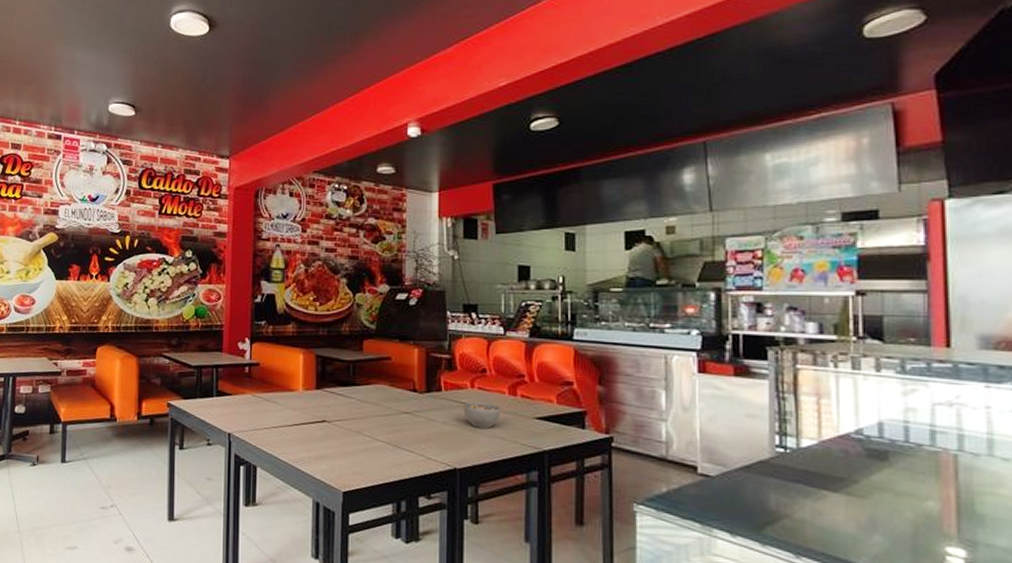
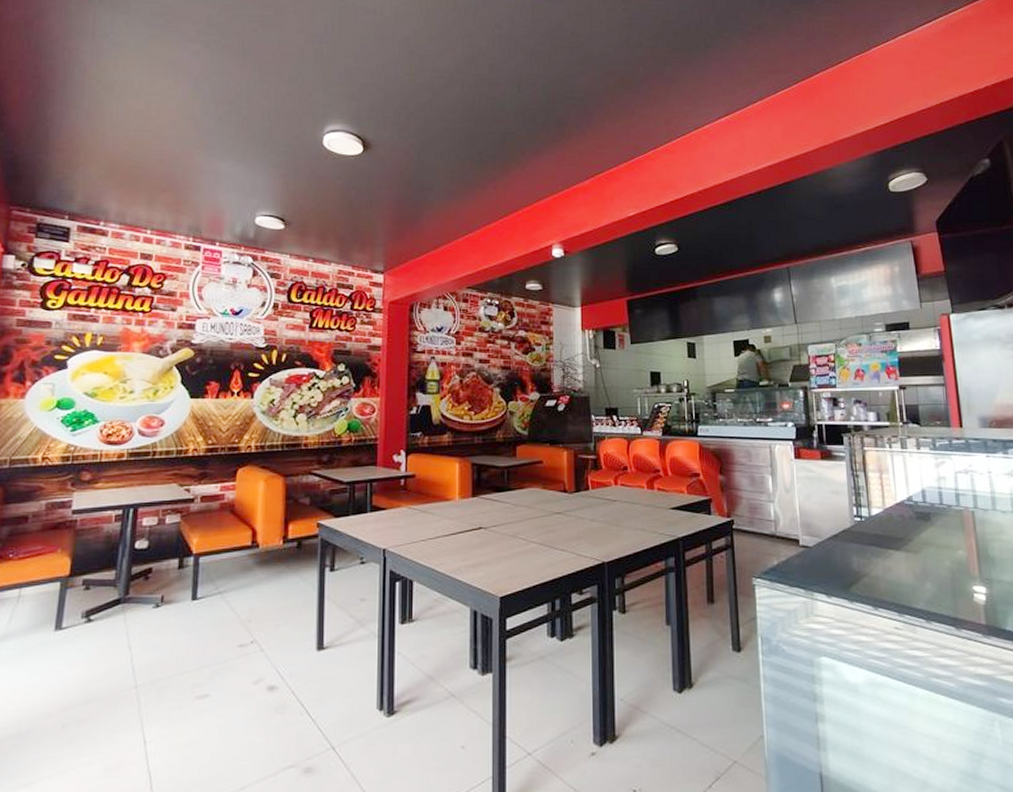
soup bowl: present [463,402,501,428] -> none [608,498,641,522]

